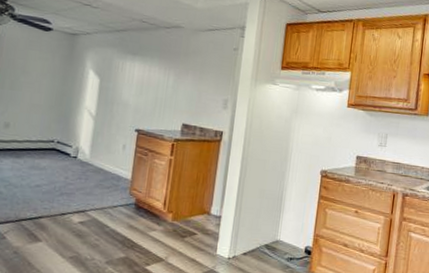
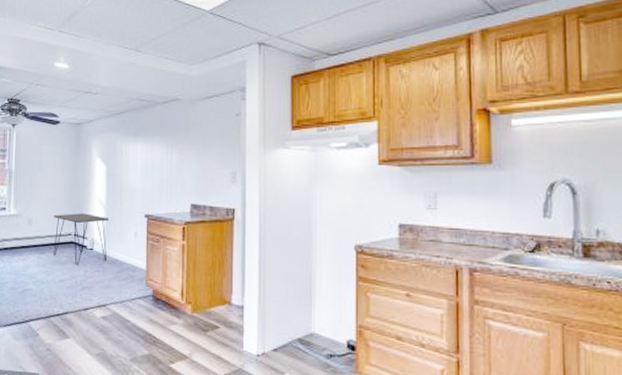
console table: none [31,120,98,172] -> present [53,213,110,266]

